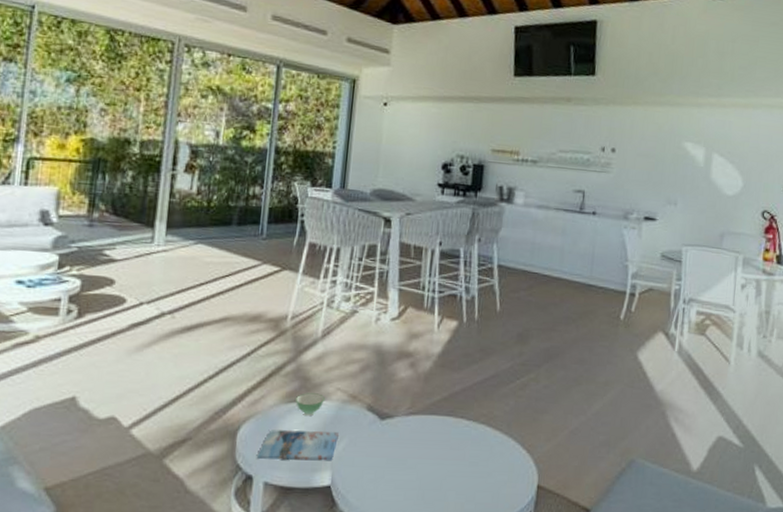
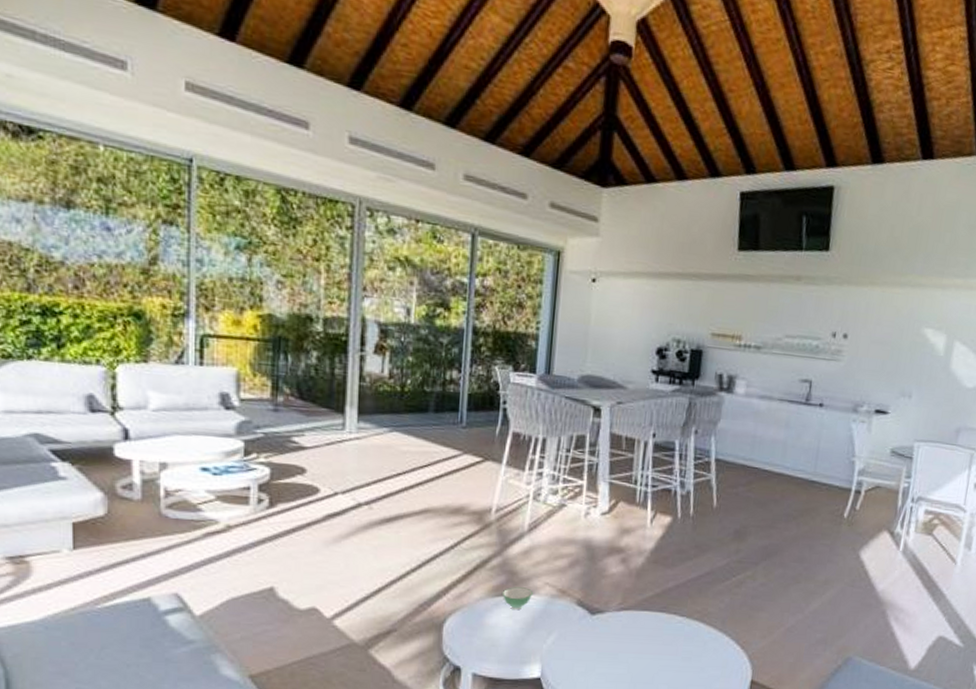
magazine: present [257,430,340,461] -> none [465,623,549,654]

